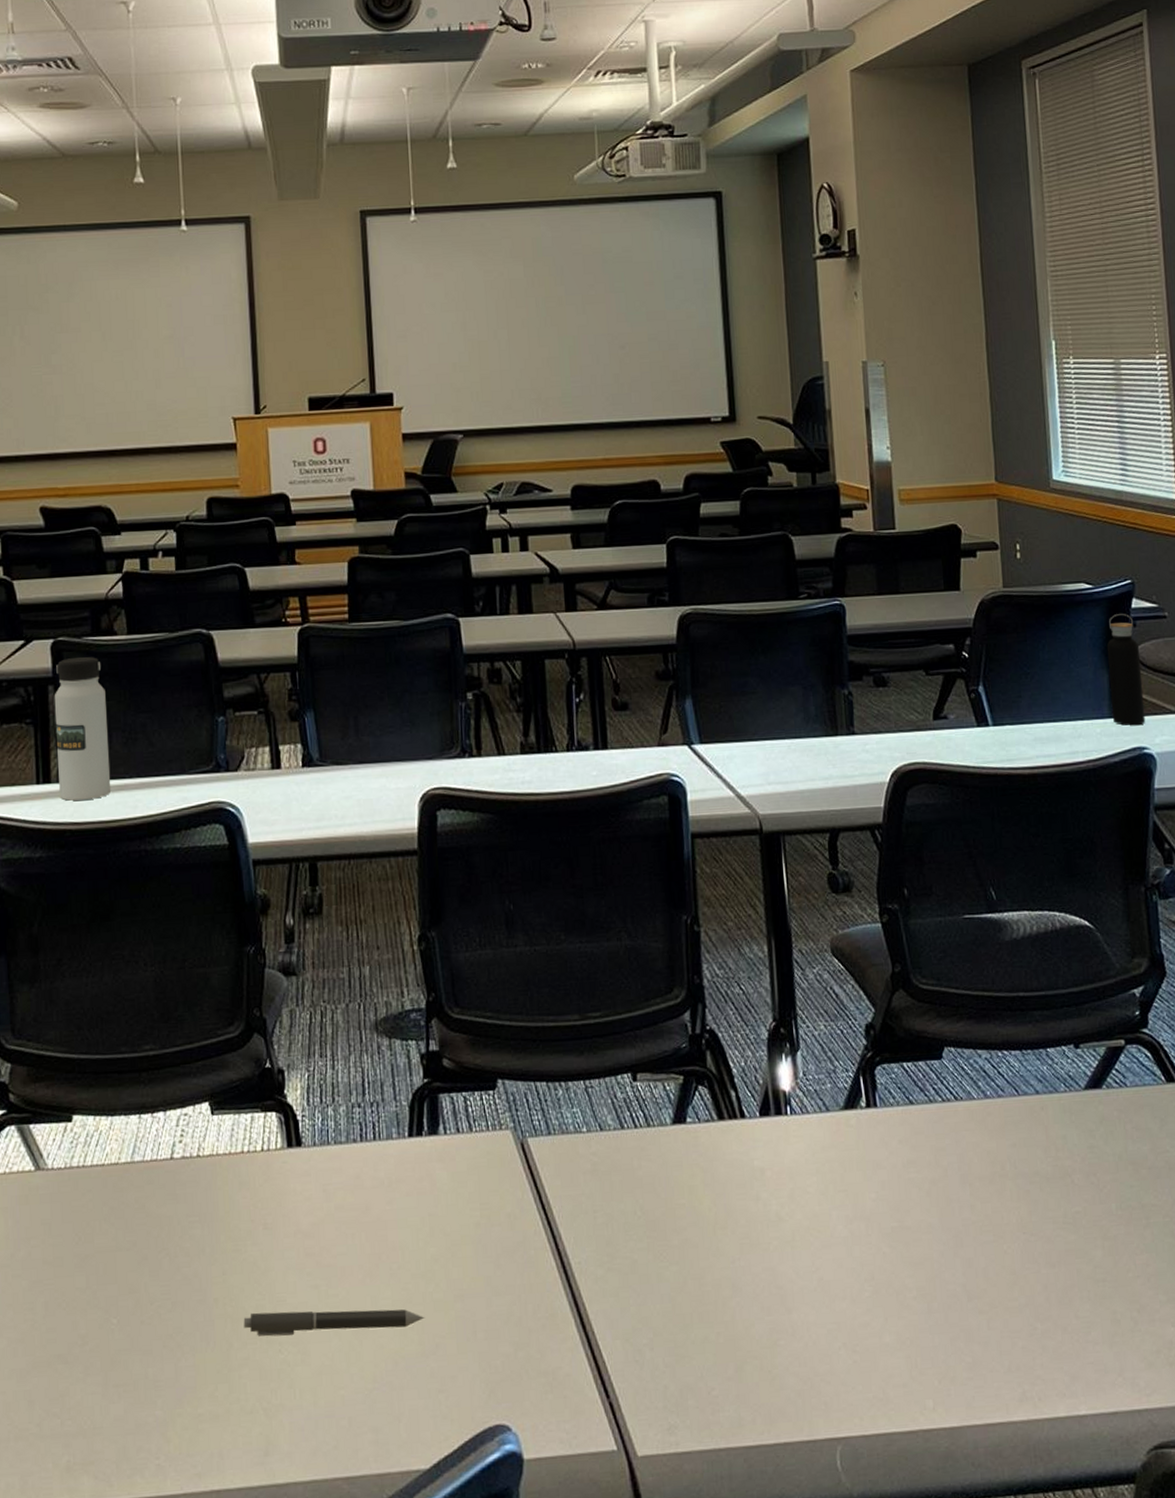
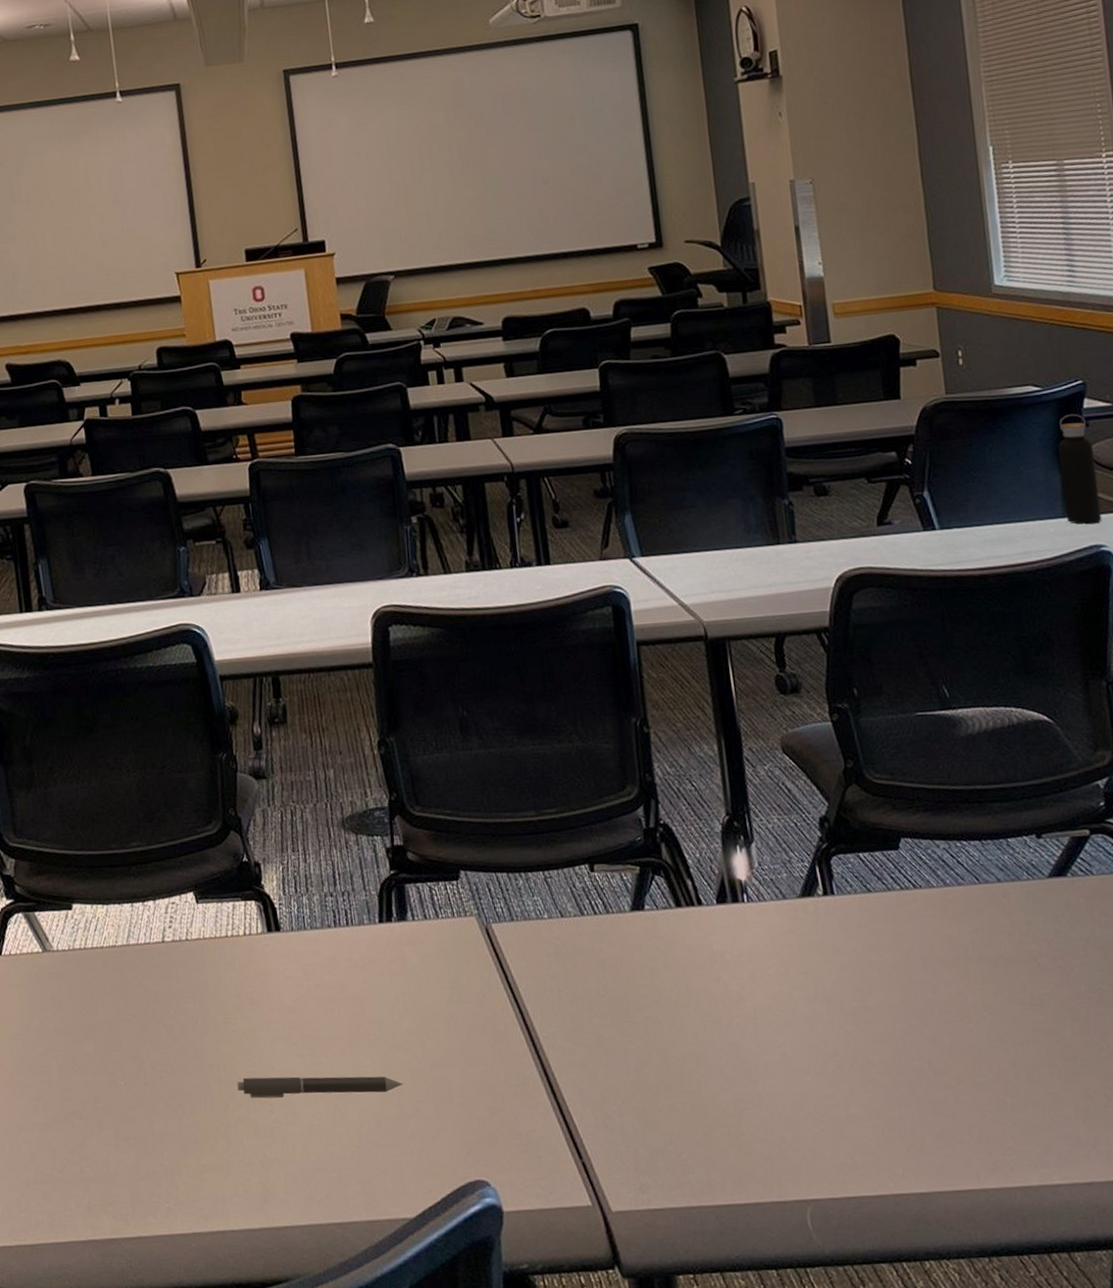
water bottle: present [54,657,112,801] -> none [30,497,87,627]

